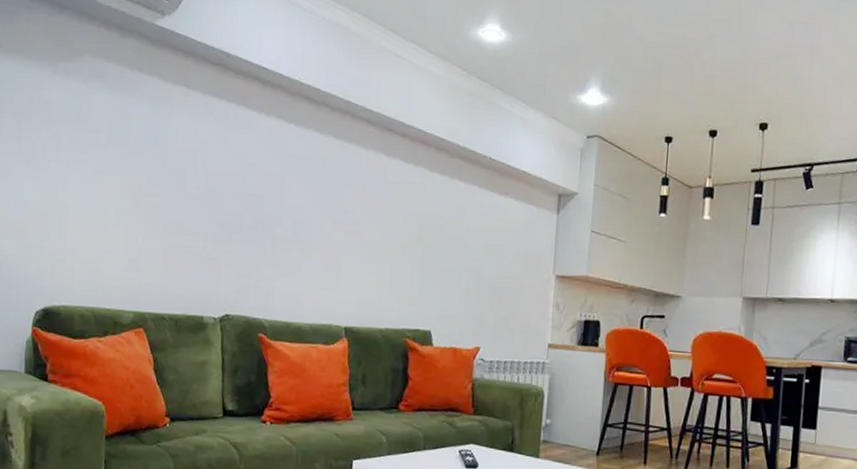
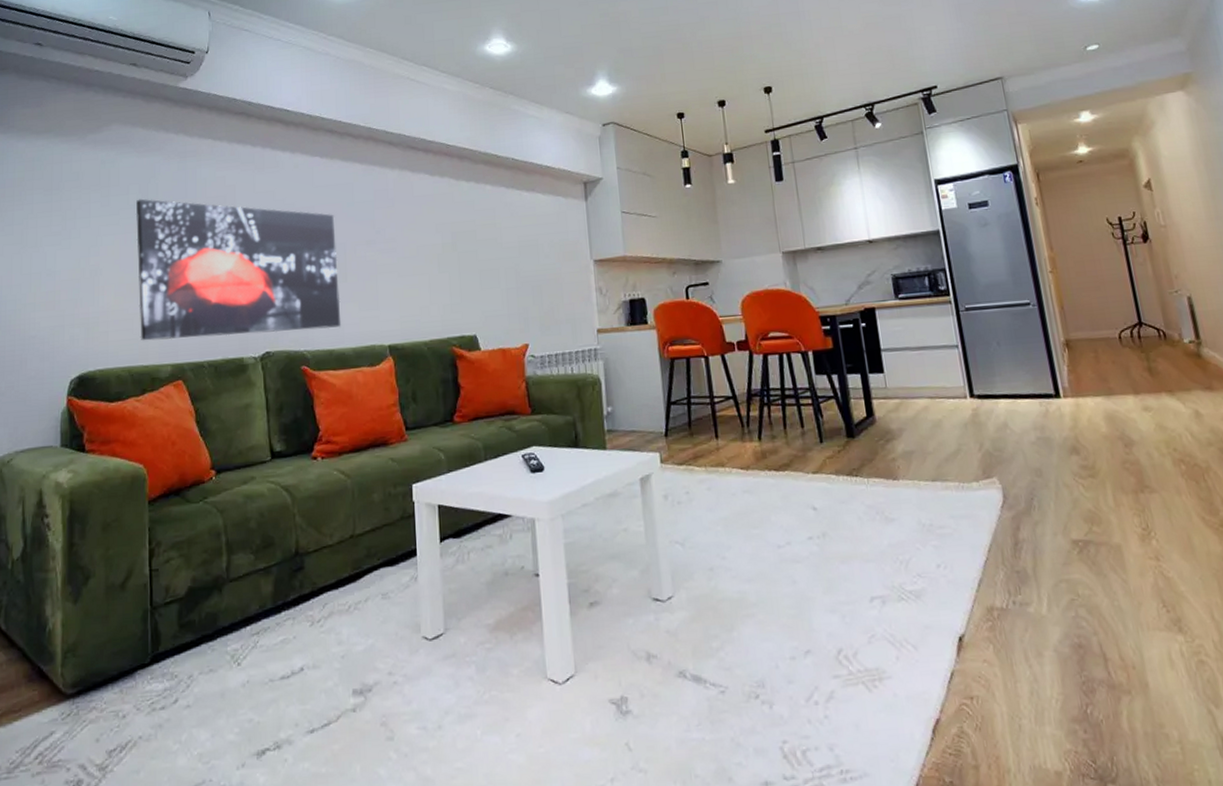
wall art: none [104,139,305,302] -> present [135,198,342,341]

